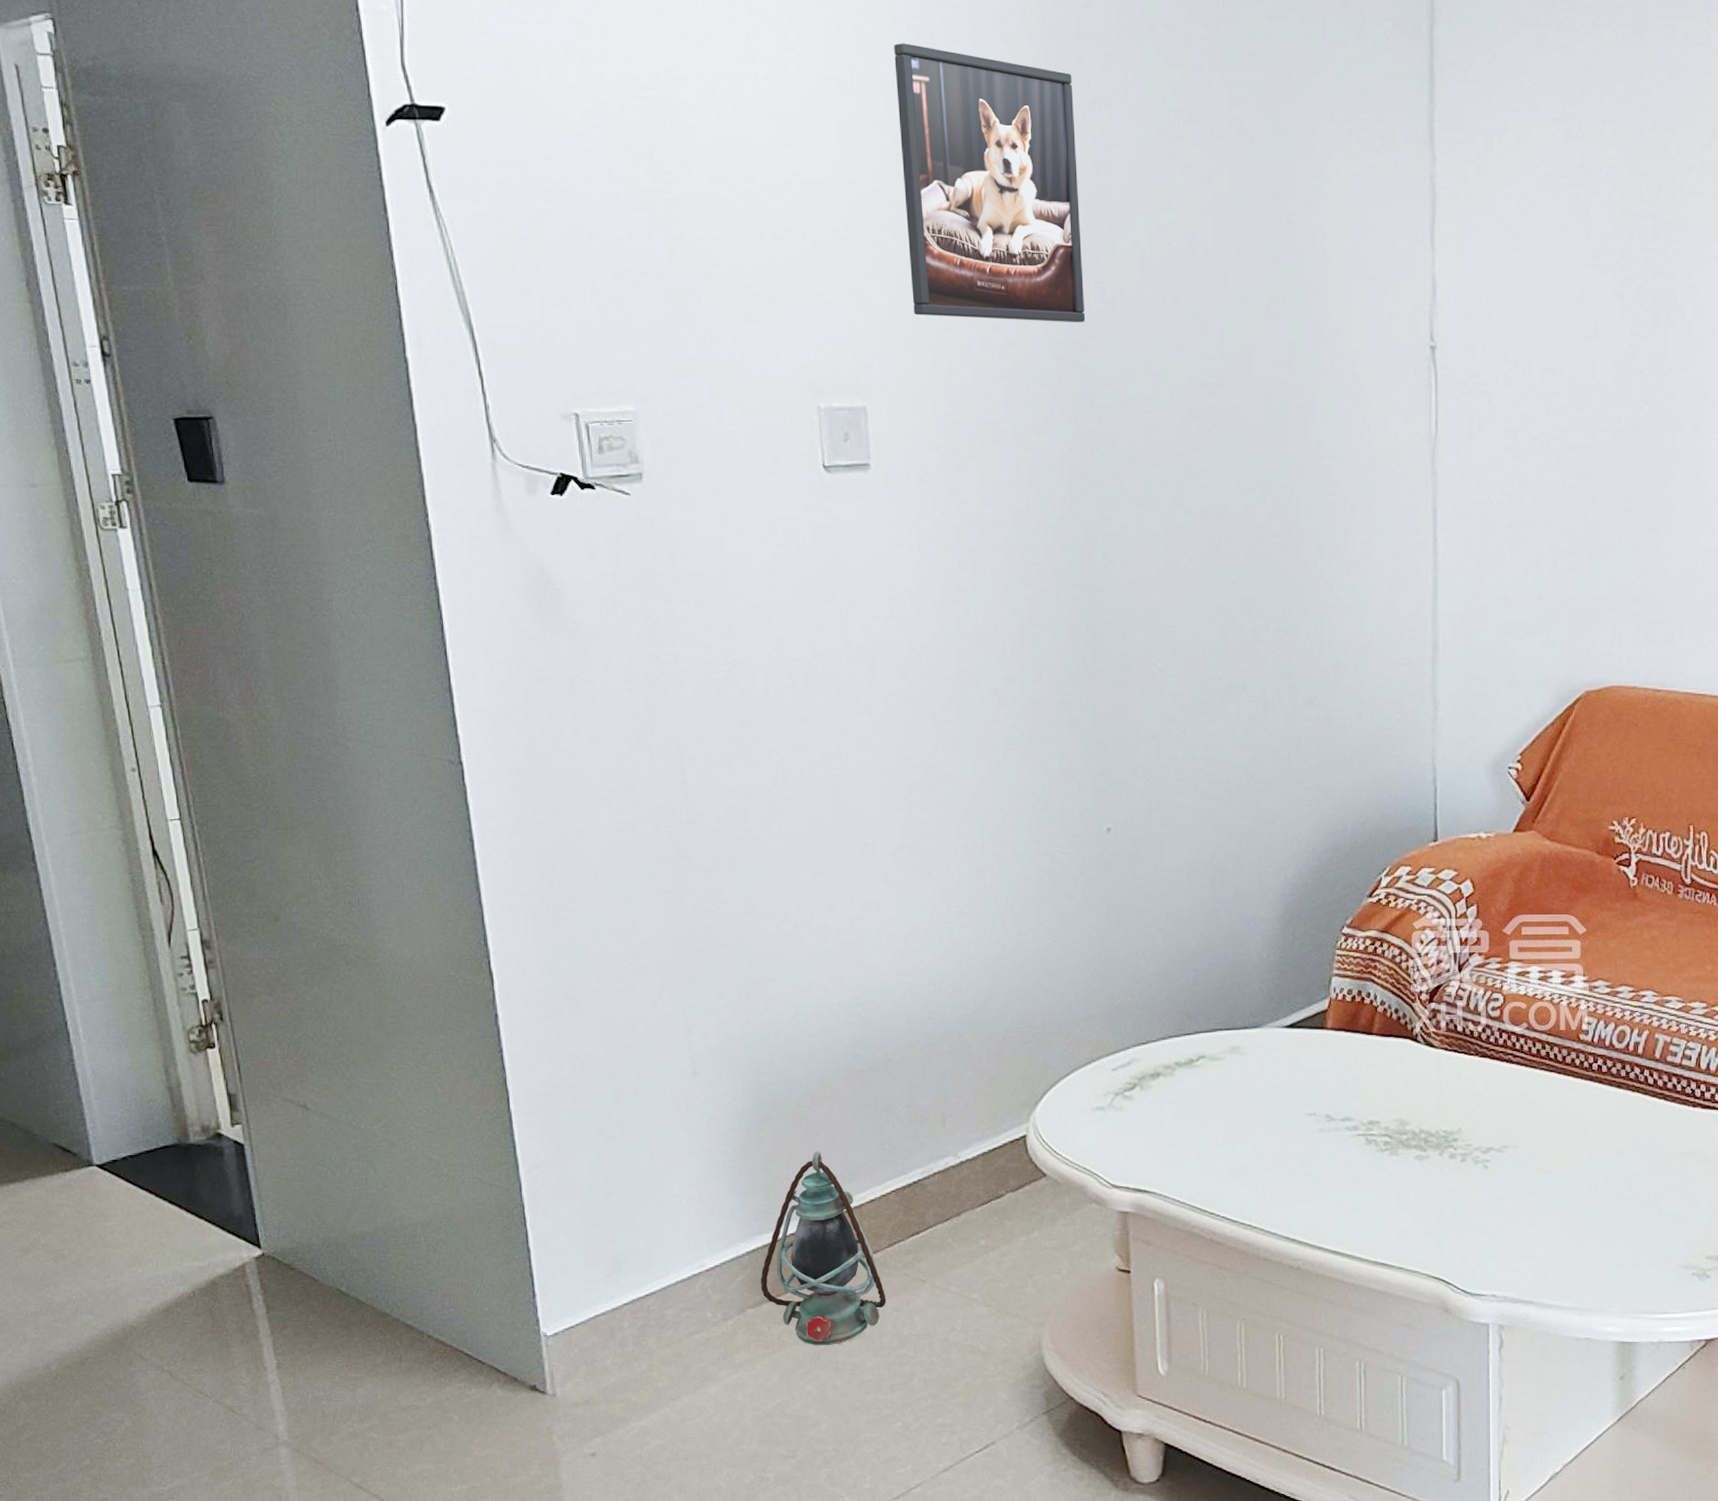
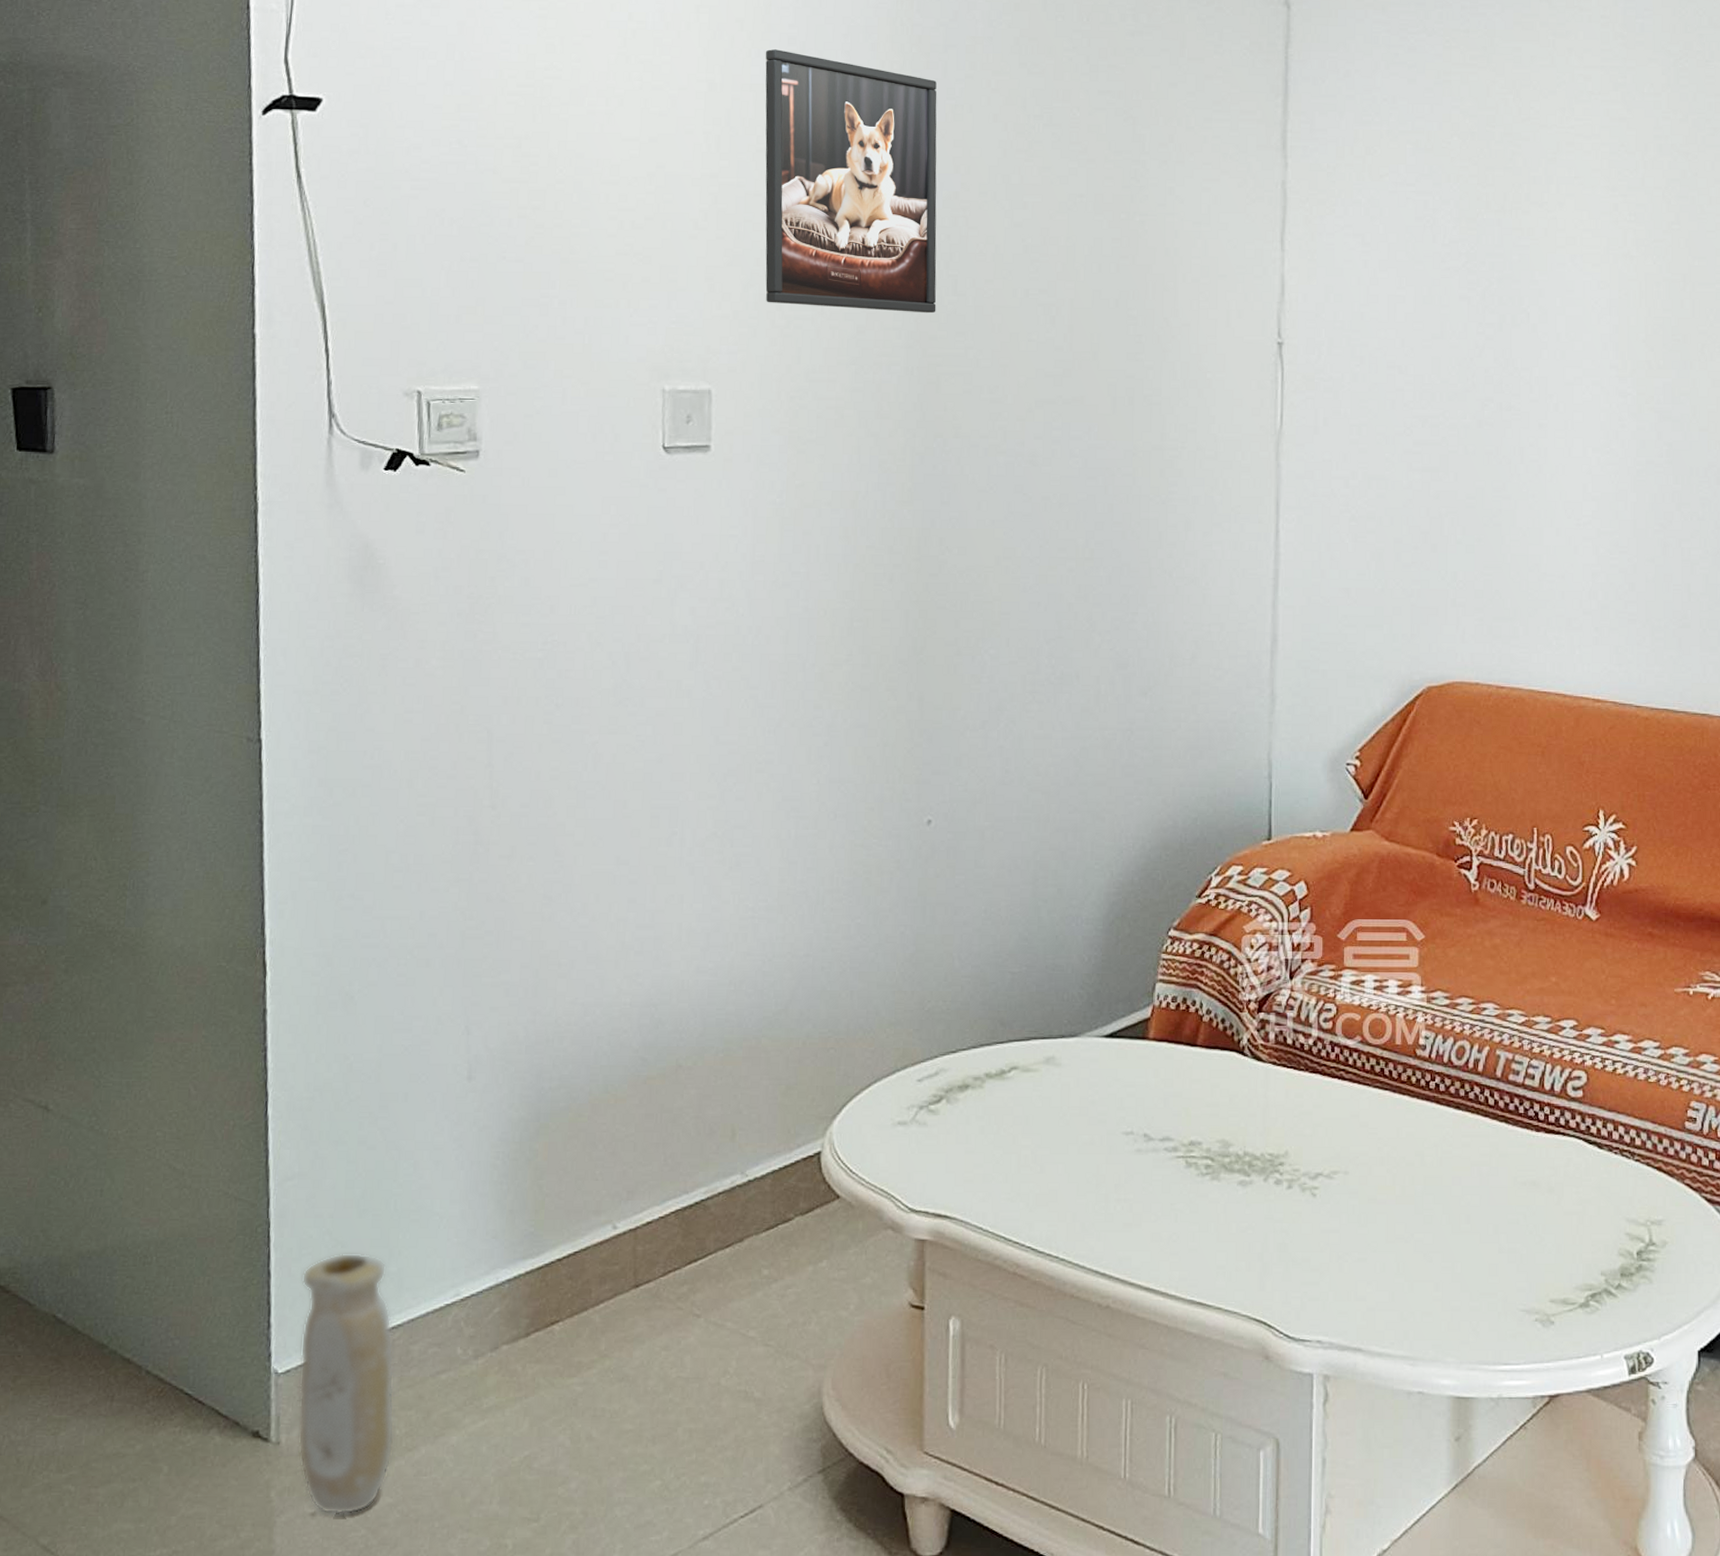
vase: none [559,1231,659,1455] -> present [298,1253,395,1515]
lantern: present [760,1151,886,1346] -> none [518,1166,656,1390]

